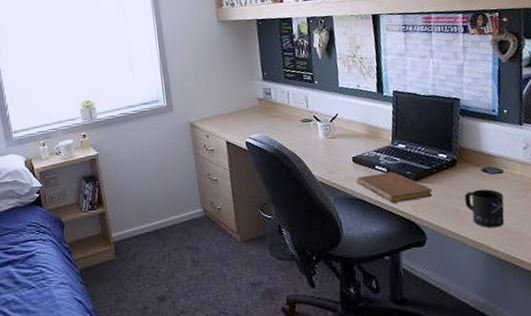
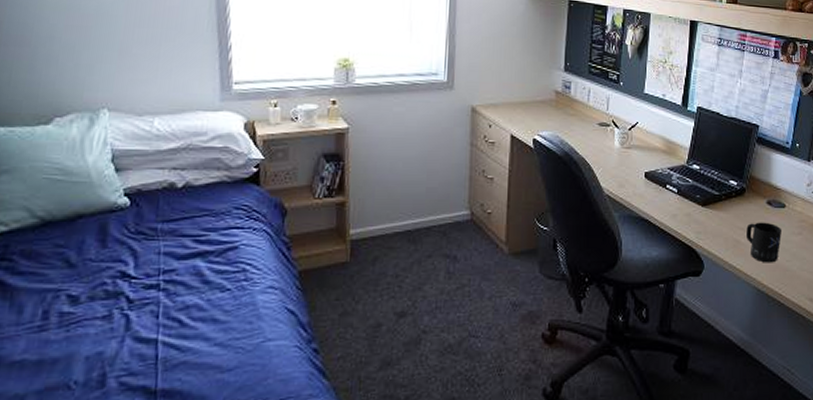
notebook: present [356,171,433,203] -> none [645,192,717,227]

